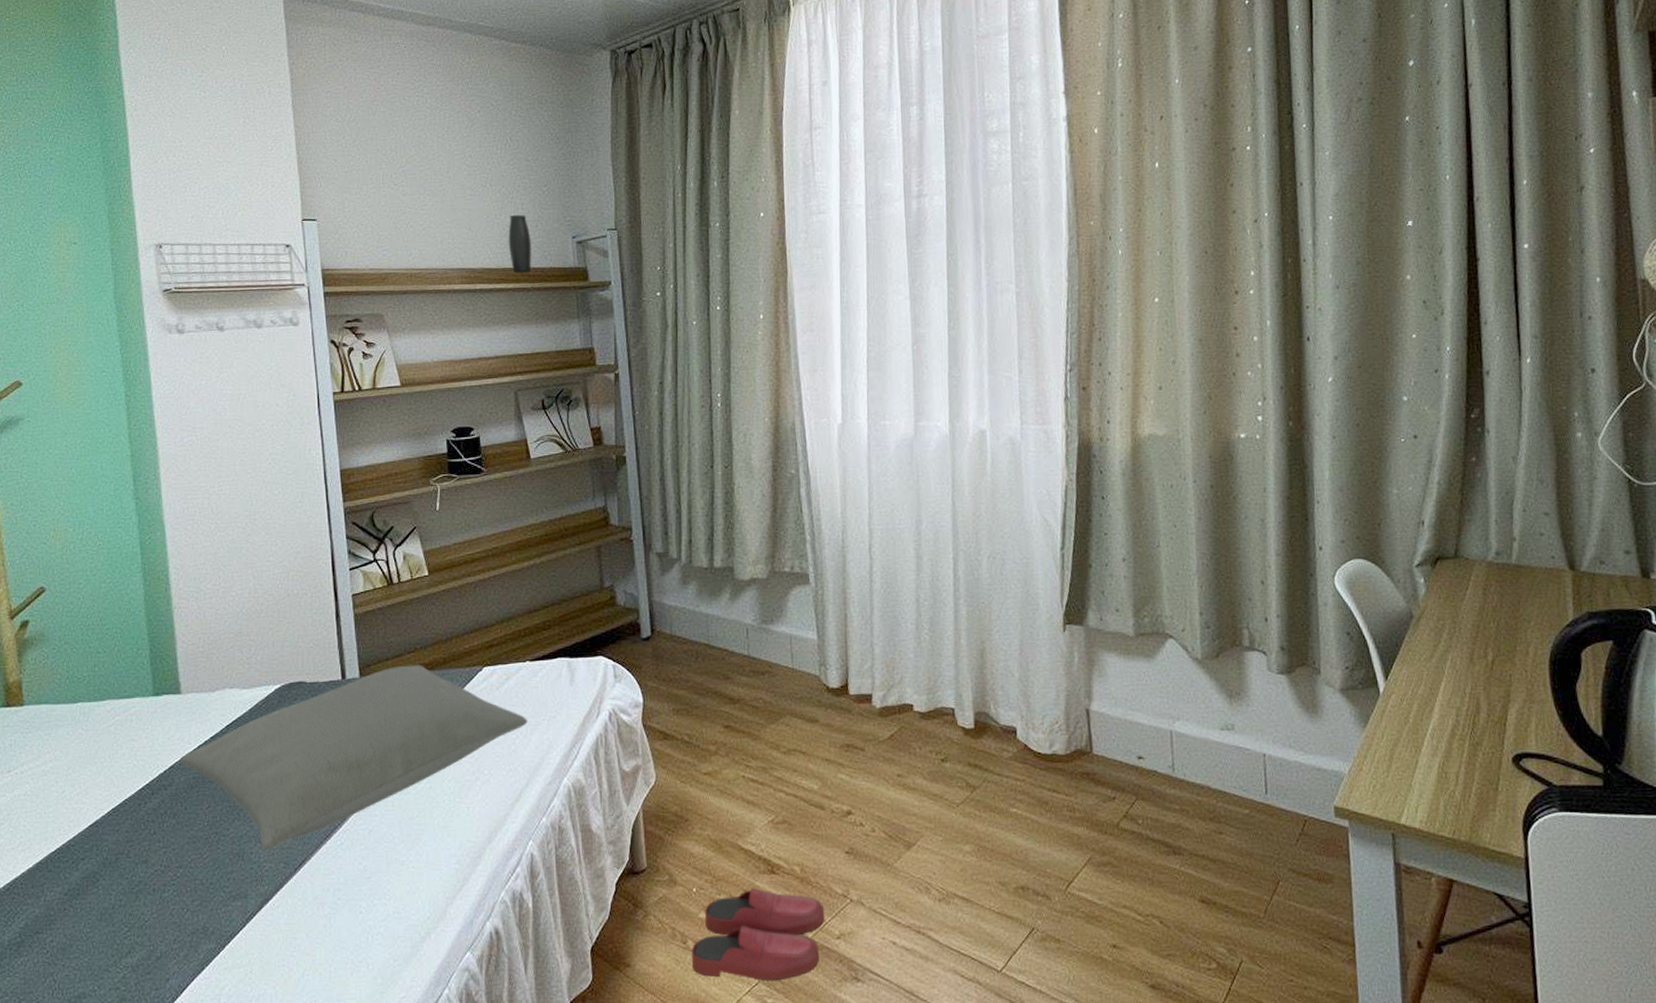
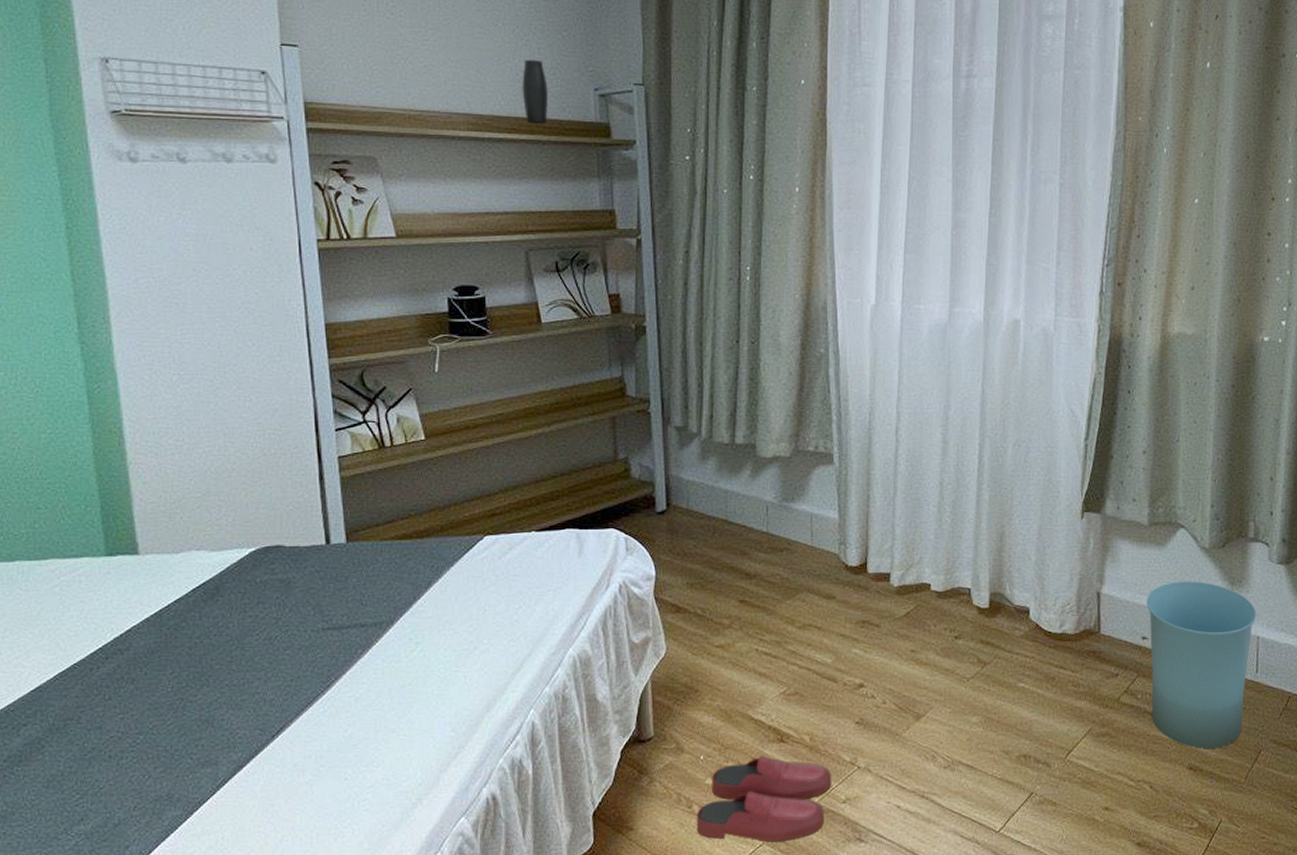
pillow: present [179,665,528,851] -> none [138,531,532,718]
waste bin: none [1138,694,1260,879] -> present [1146,581,1256,748]

